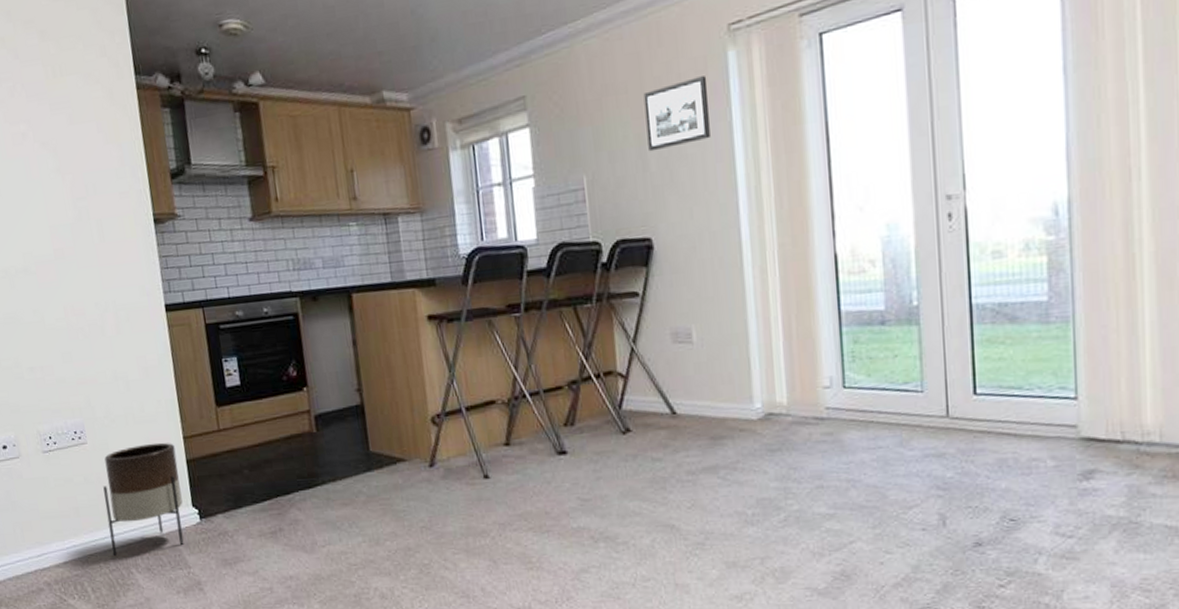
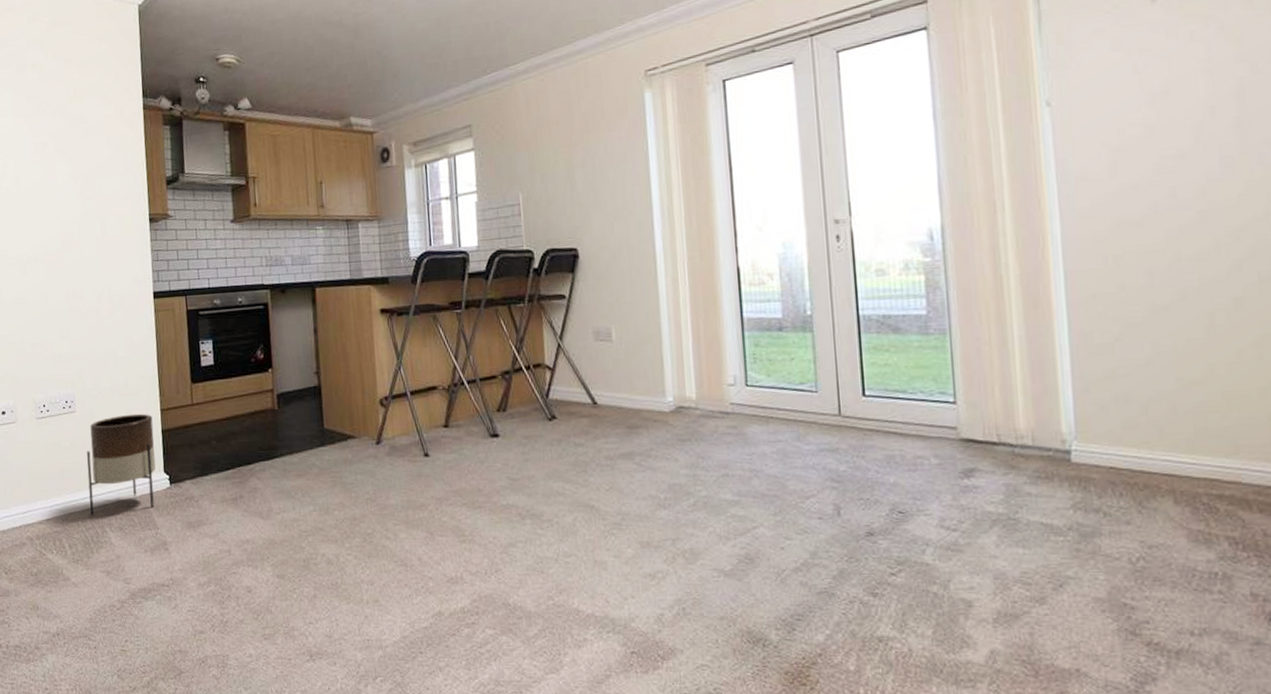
picture frame: present [643,76,711,152] -> none [572,113,629,175]

